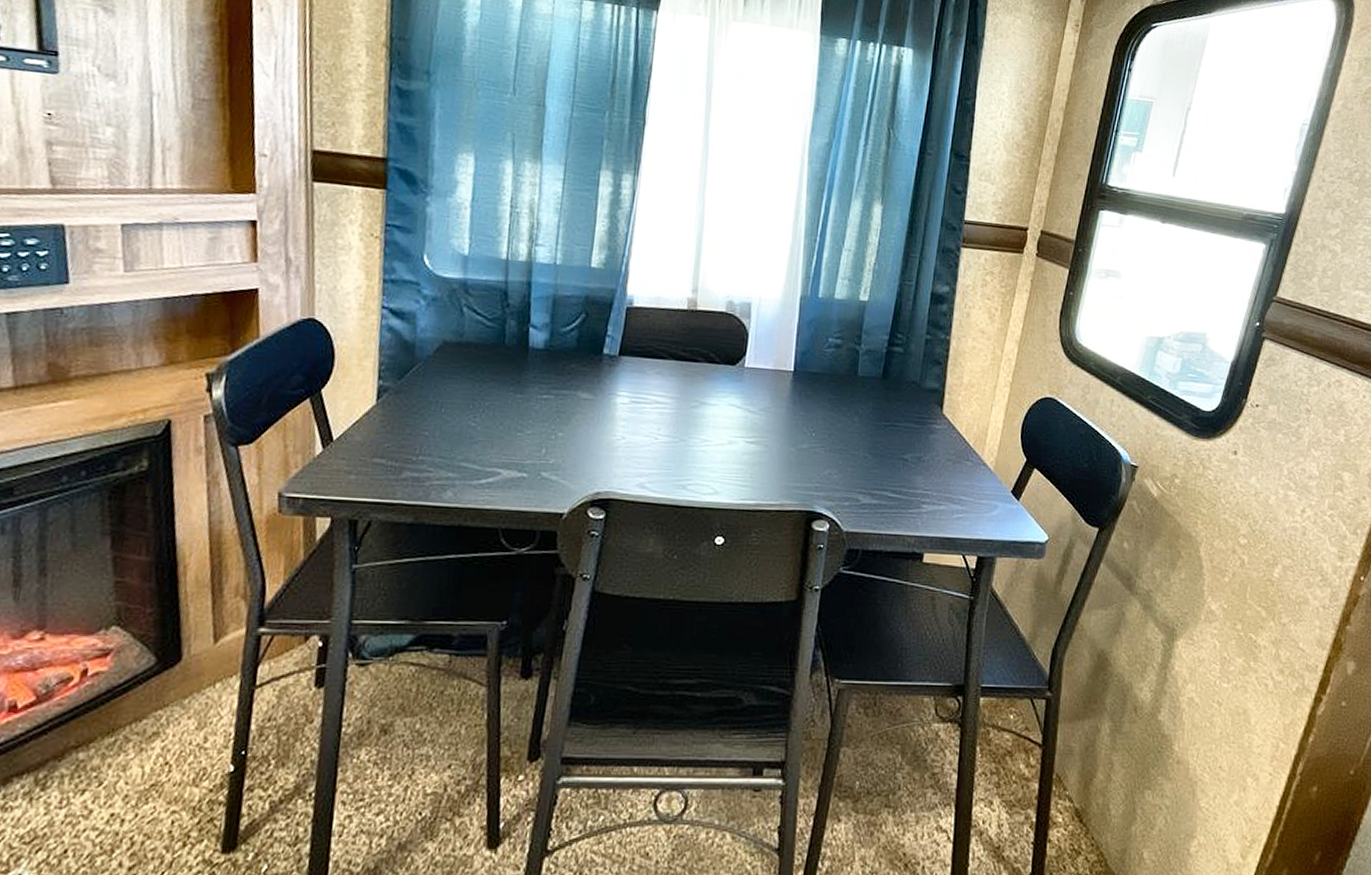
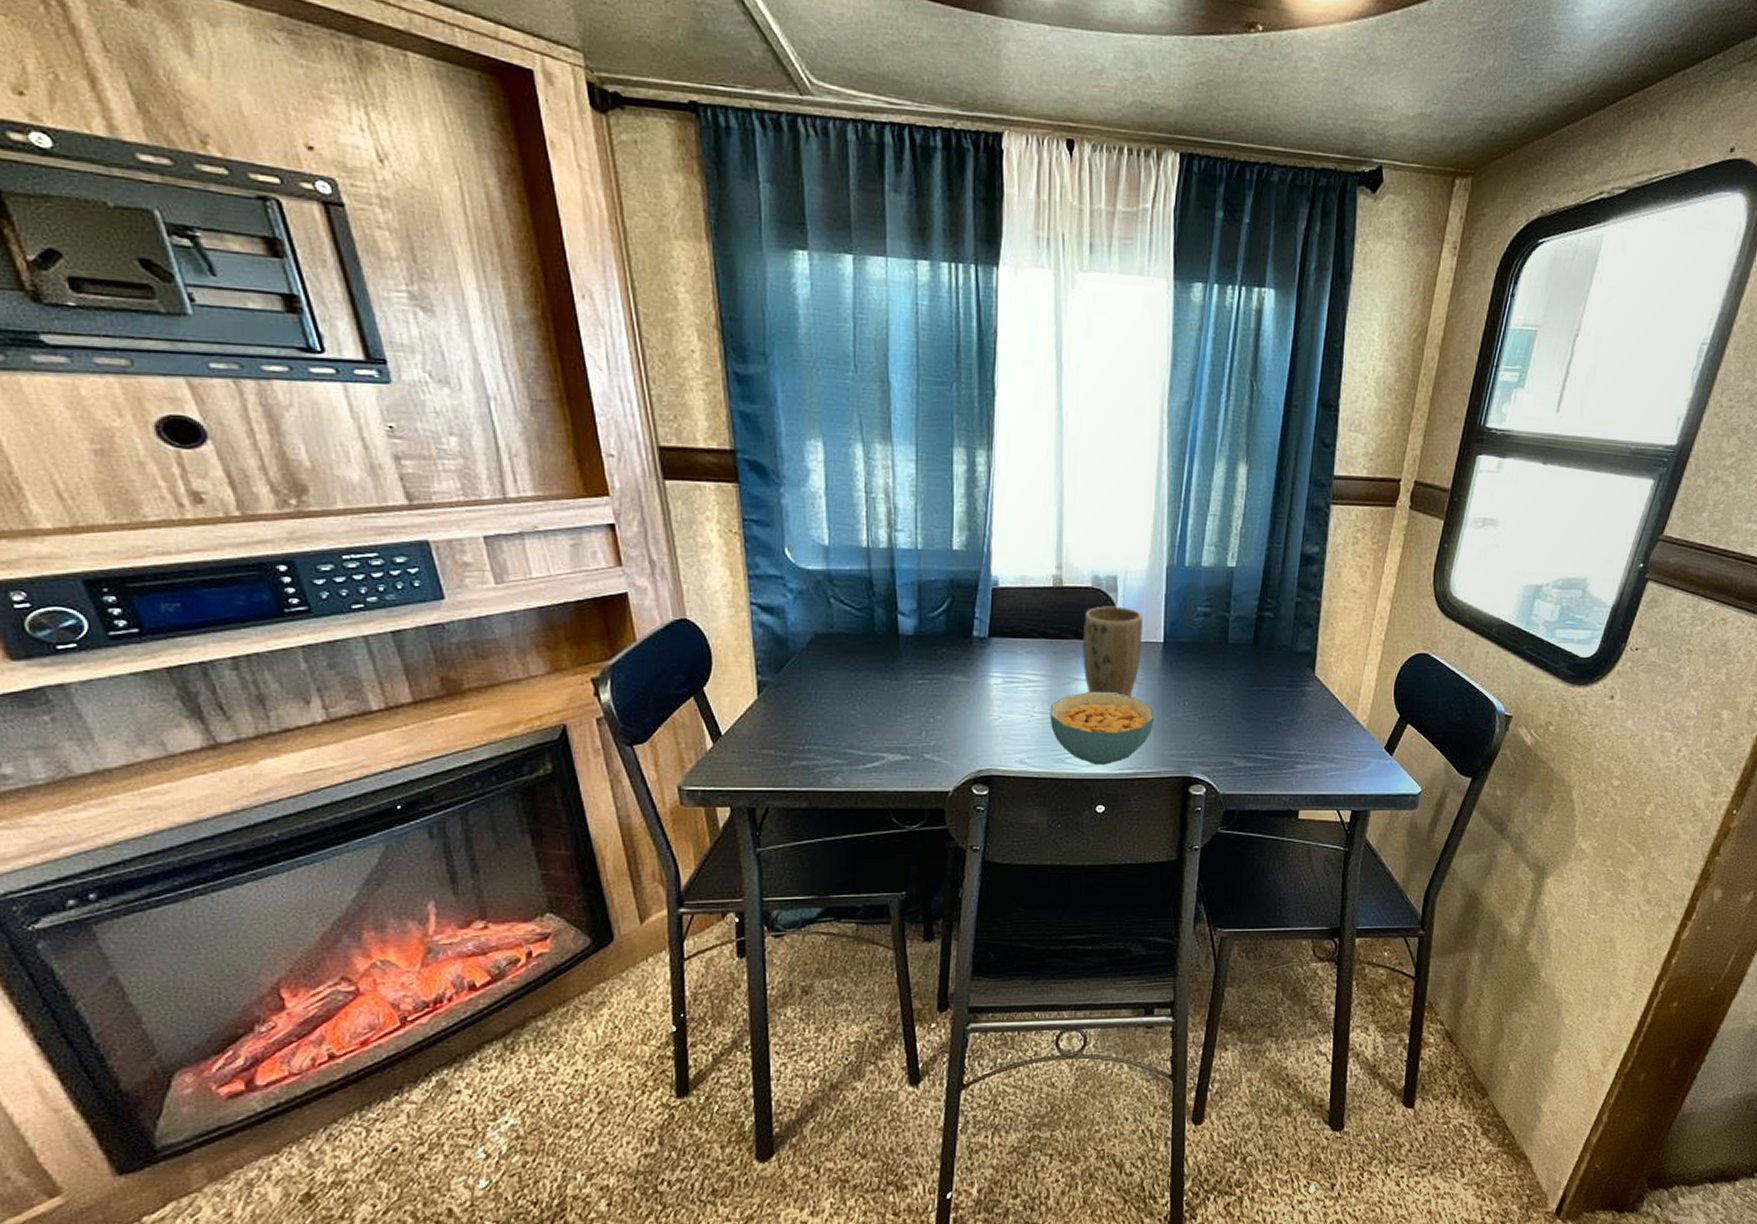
cereal bowl: none [674,417,780,494] -> present [1050,692,1154,765]
plant pot: none [711,331,774,426] -> present [1083,606,1143,698]

